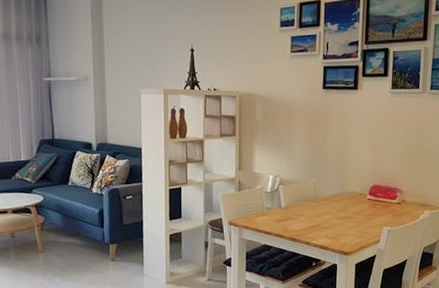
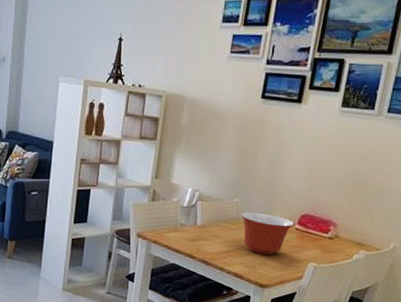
mixing bowl: none [319,189,366,226] -> present [241,212,295,255]

